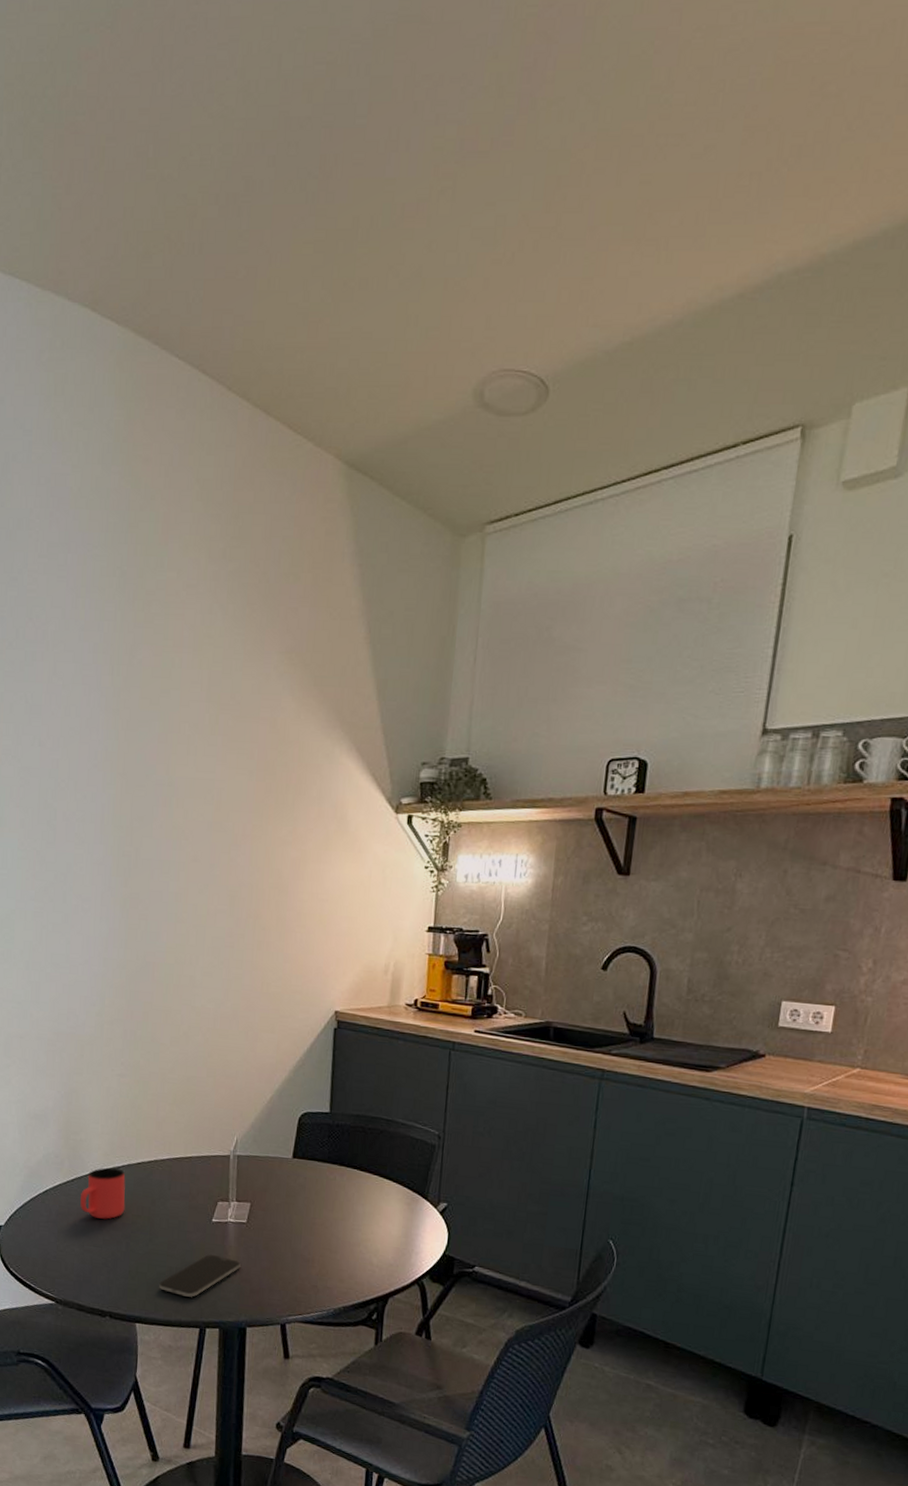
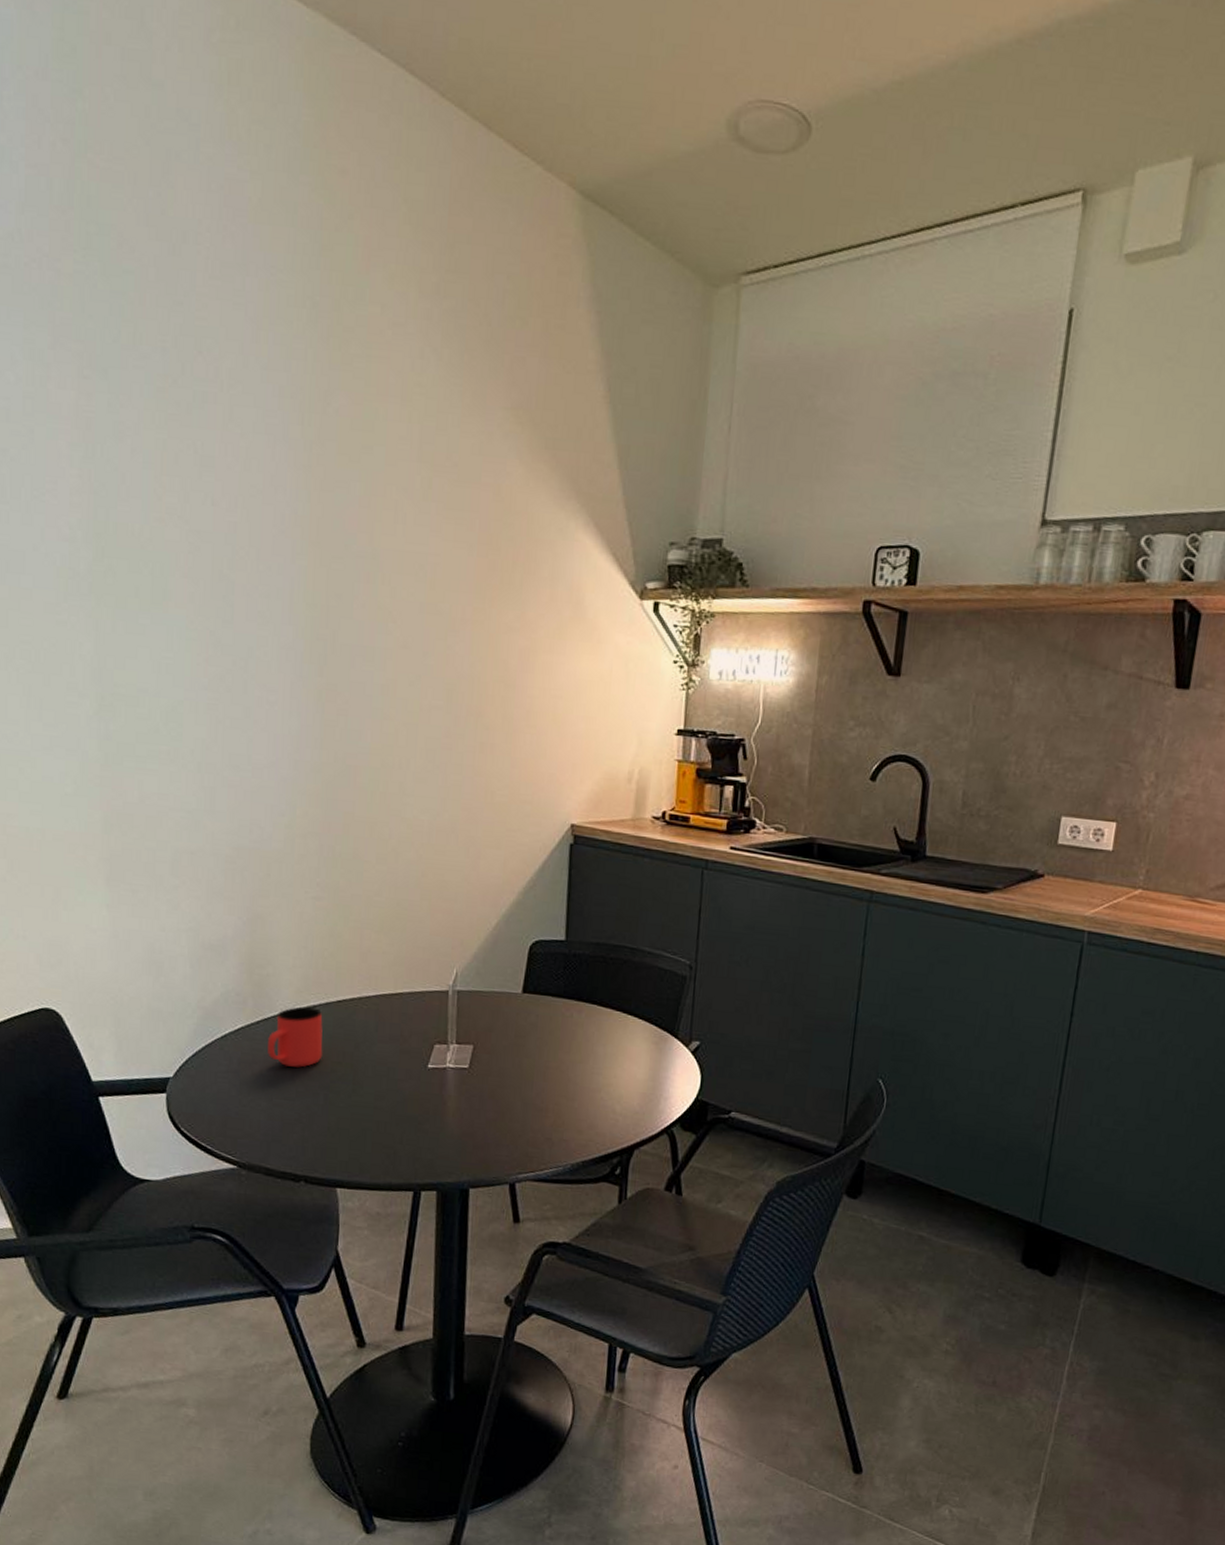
smartphone: present [158,1254,241,1297] -> none [363,1106,462,1156]

